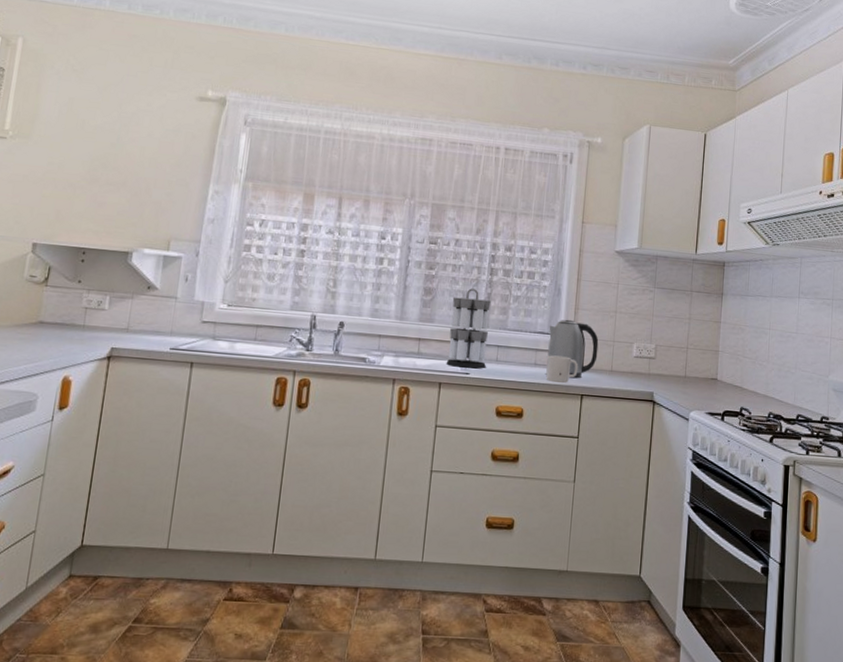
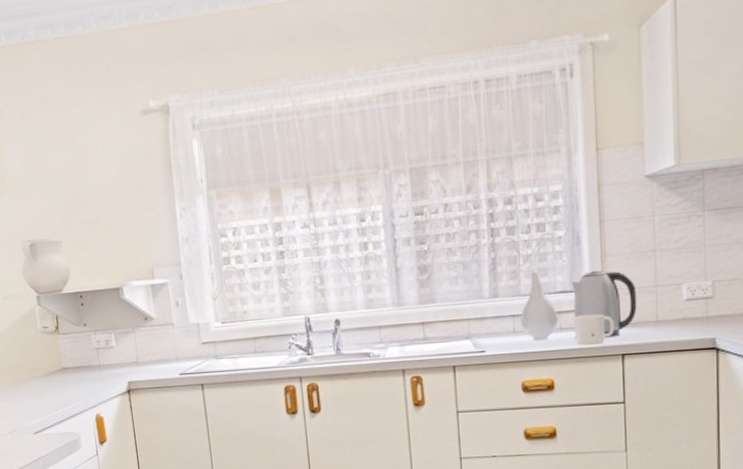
ceramic jug: none [22,185,82,246] -> present [21,237,71,296]
spice rack: present [446,288,491,369] -> none [452,256,503,347]
vase: none [503,311,535,372] -> present [520,271,559,340]

